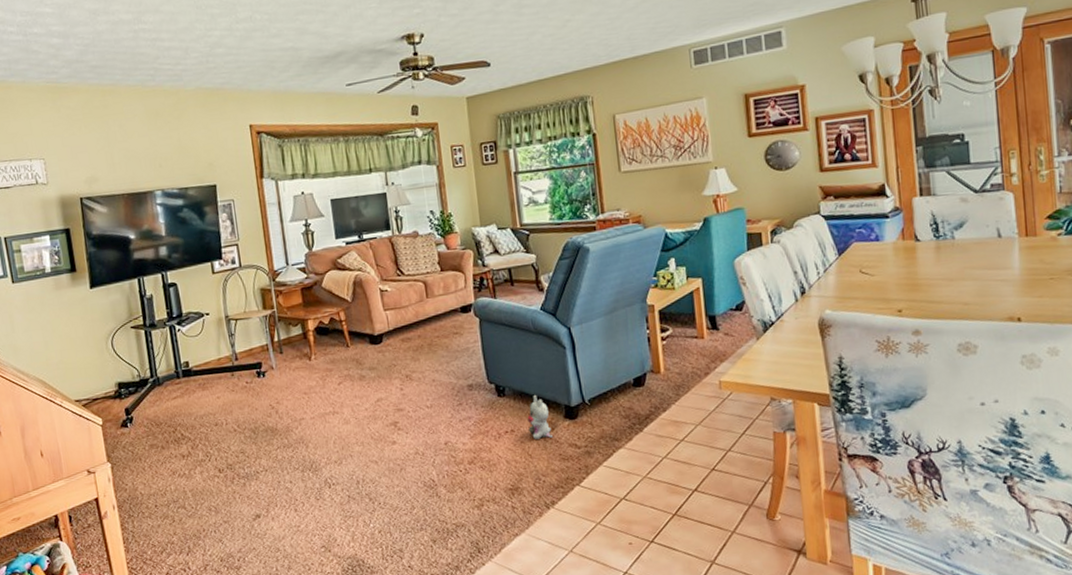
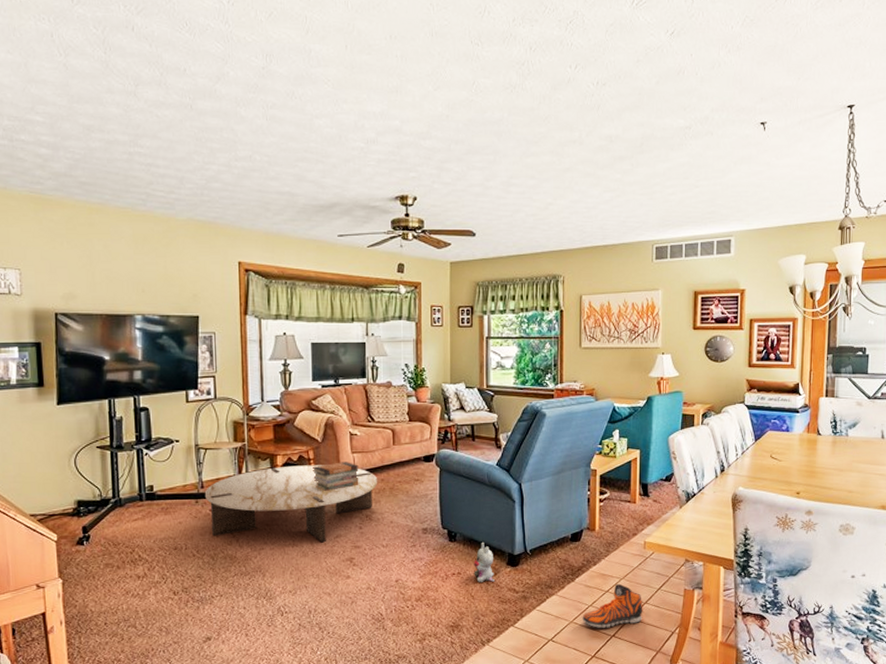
coffee table: none [239,326,415,409] -> present [204,465,378,543]
book stack: none [345,320,395,353] -> present [313,462,359,491]
sneaker: none [656,430,728,483] -> present [582,583,643,628]

